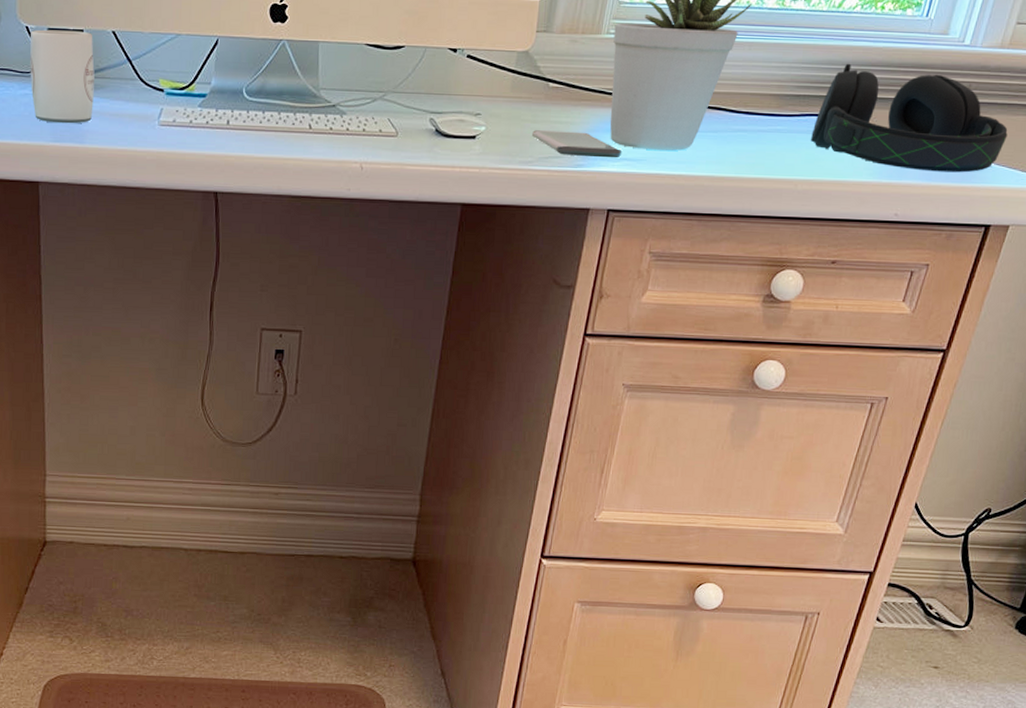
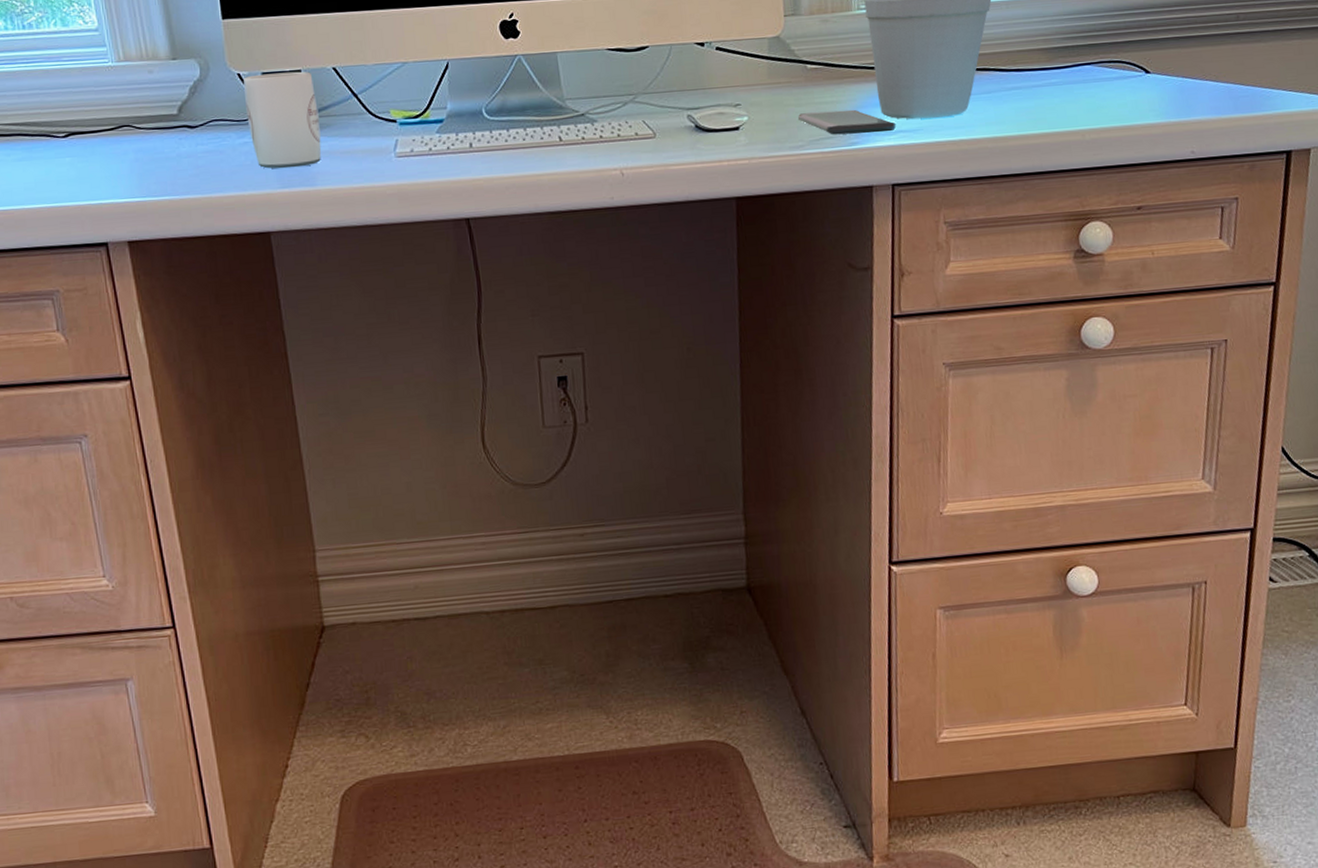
headphones: present [810,63,1008,173] -> none [1088,9,1287,106]

